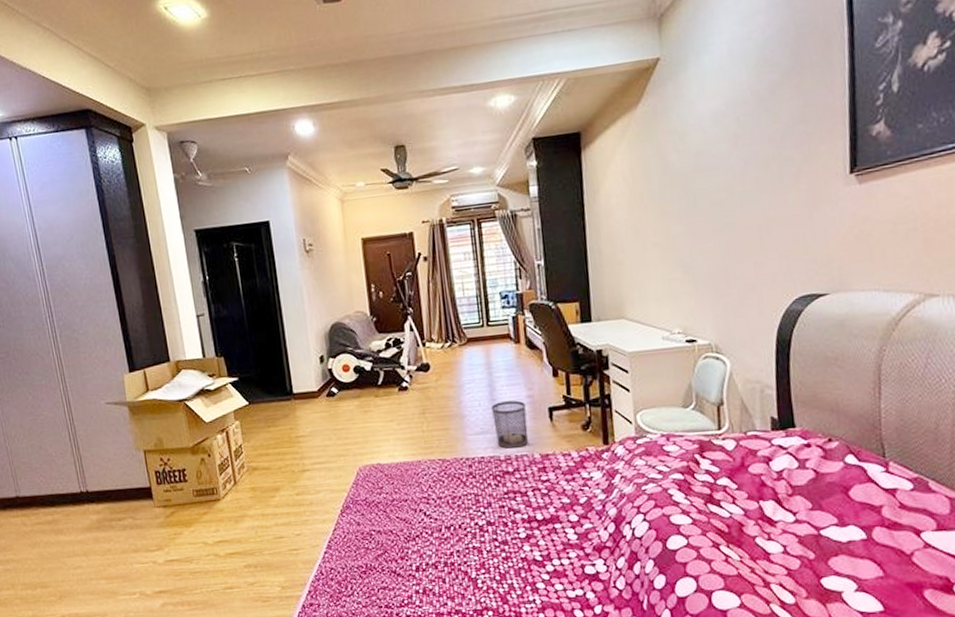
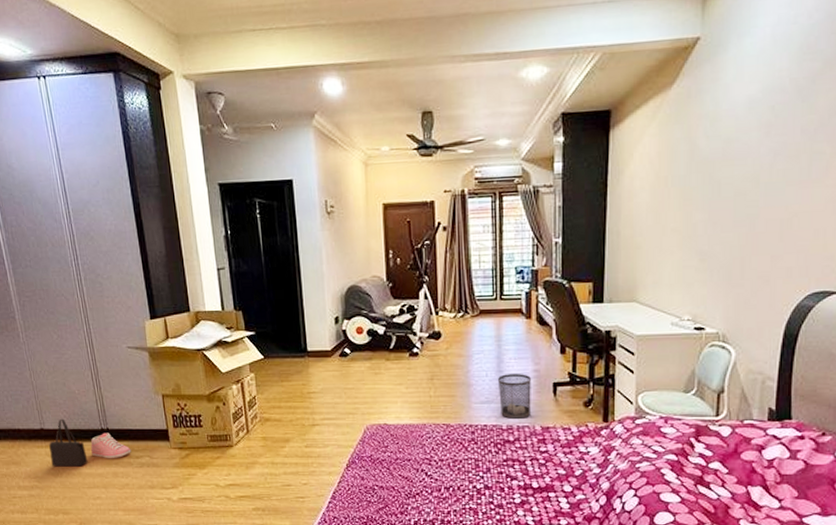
tote bag: none [25,484,67,537] -> present [49,418,88,467]
sneaker: none [69,495,113,524] -> present [91,432,132,459]

